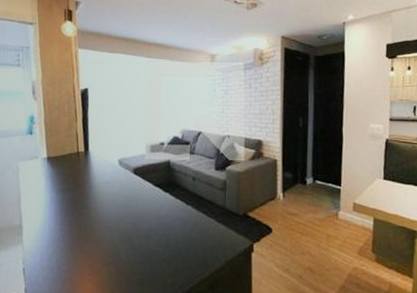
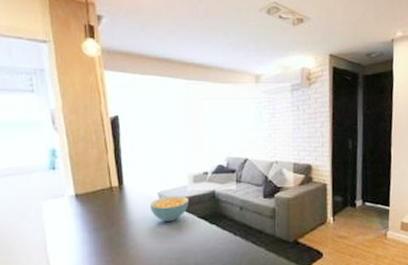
cereal bowl: none [111,163,145,187] -> present [150,196,188,222]

